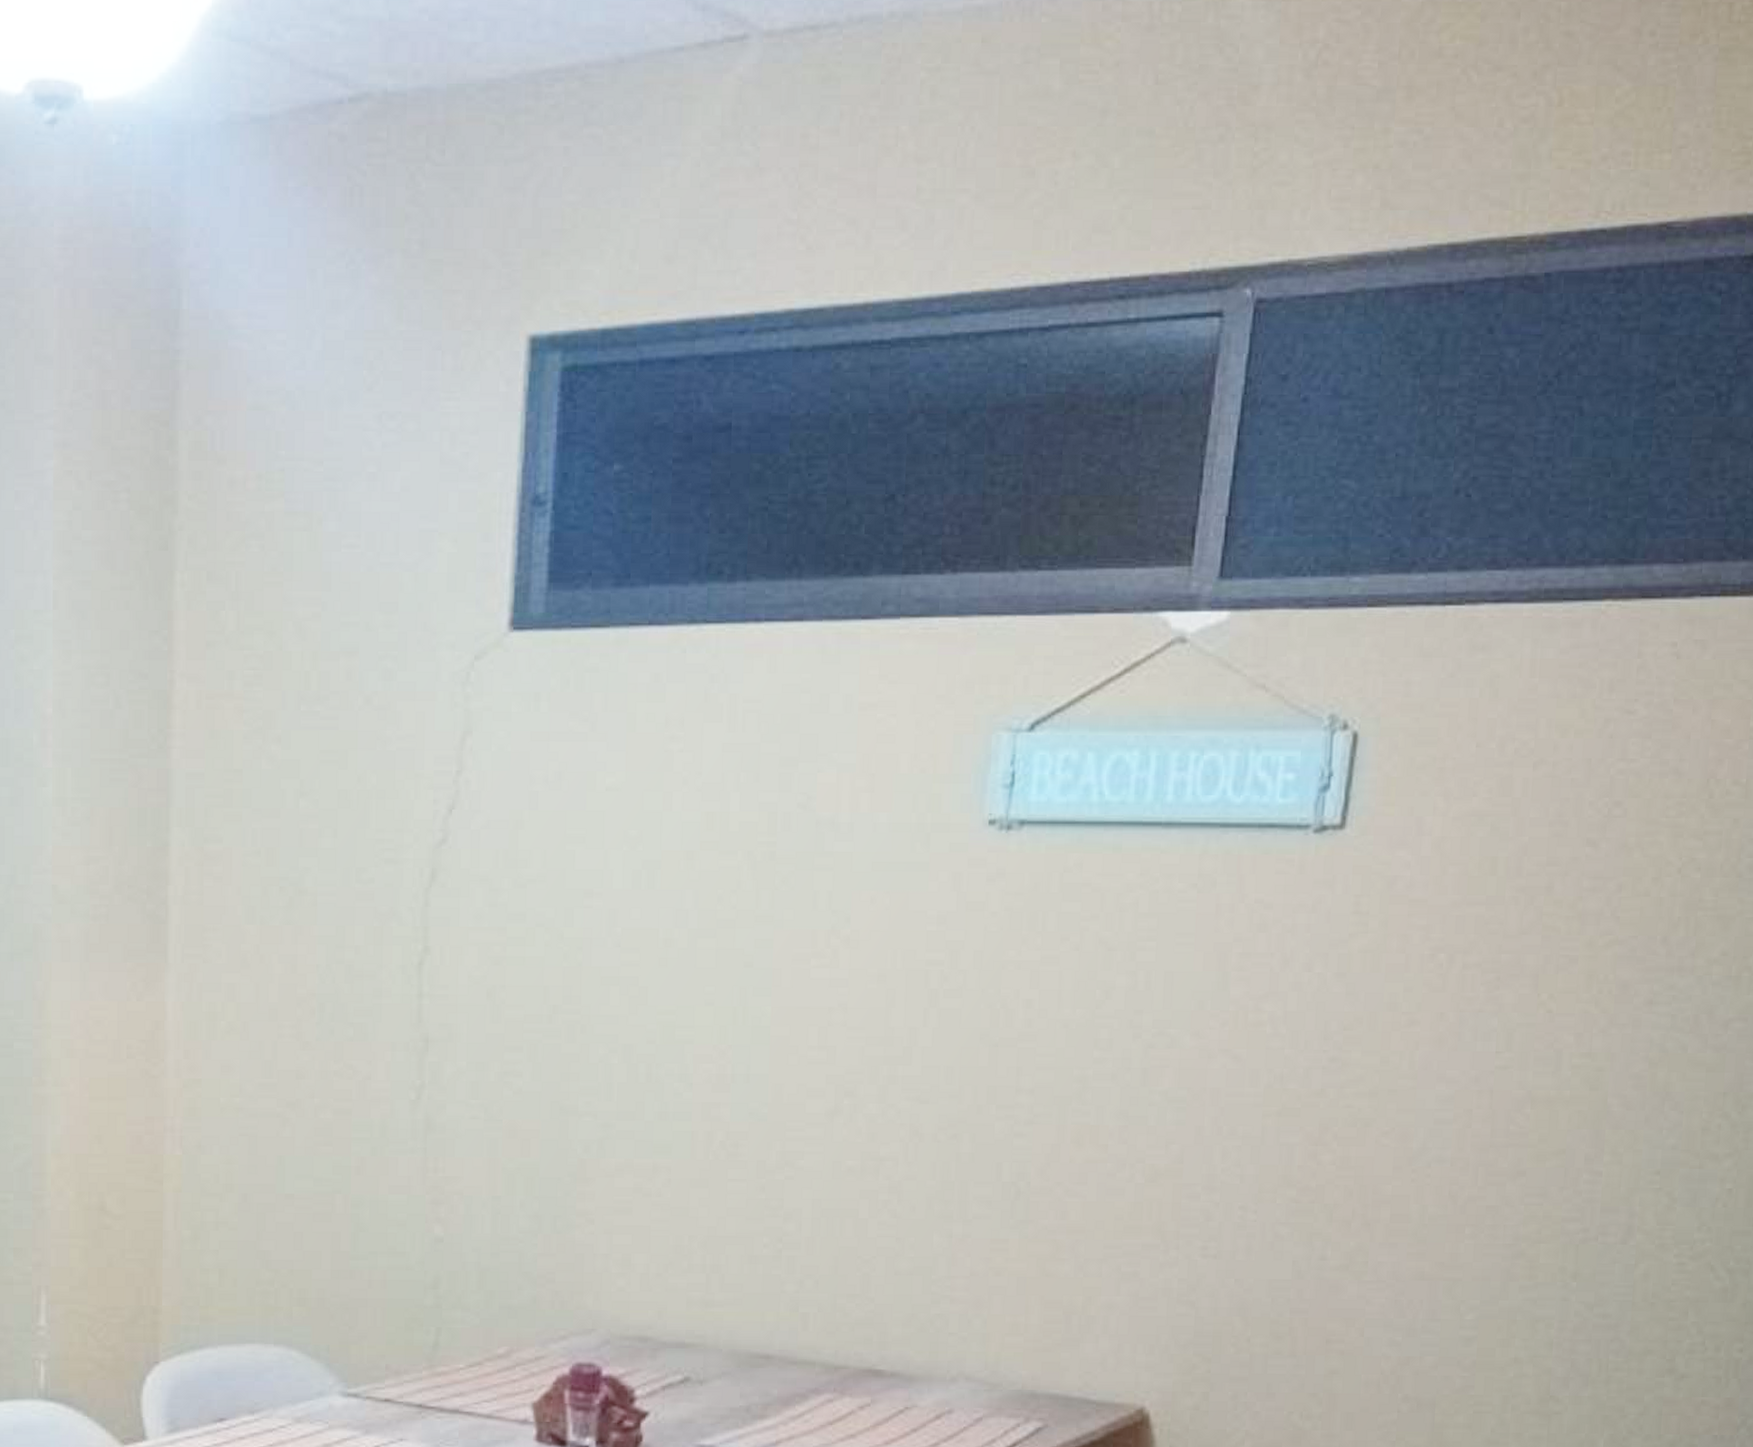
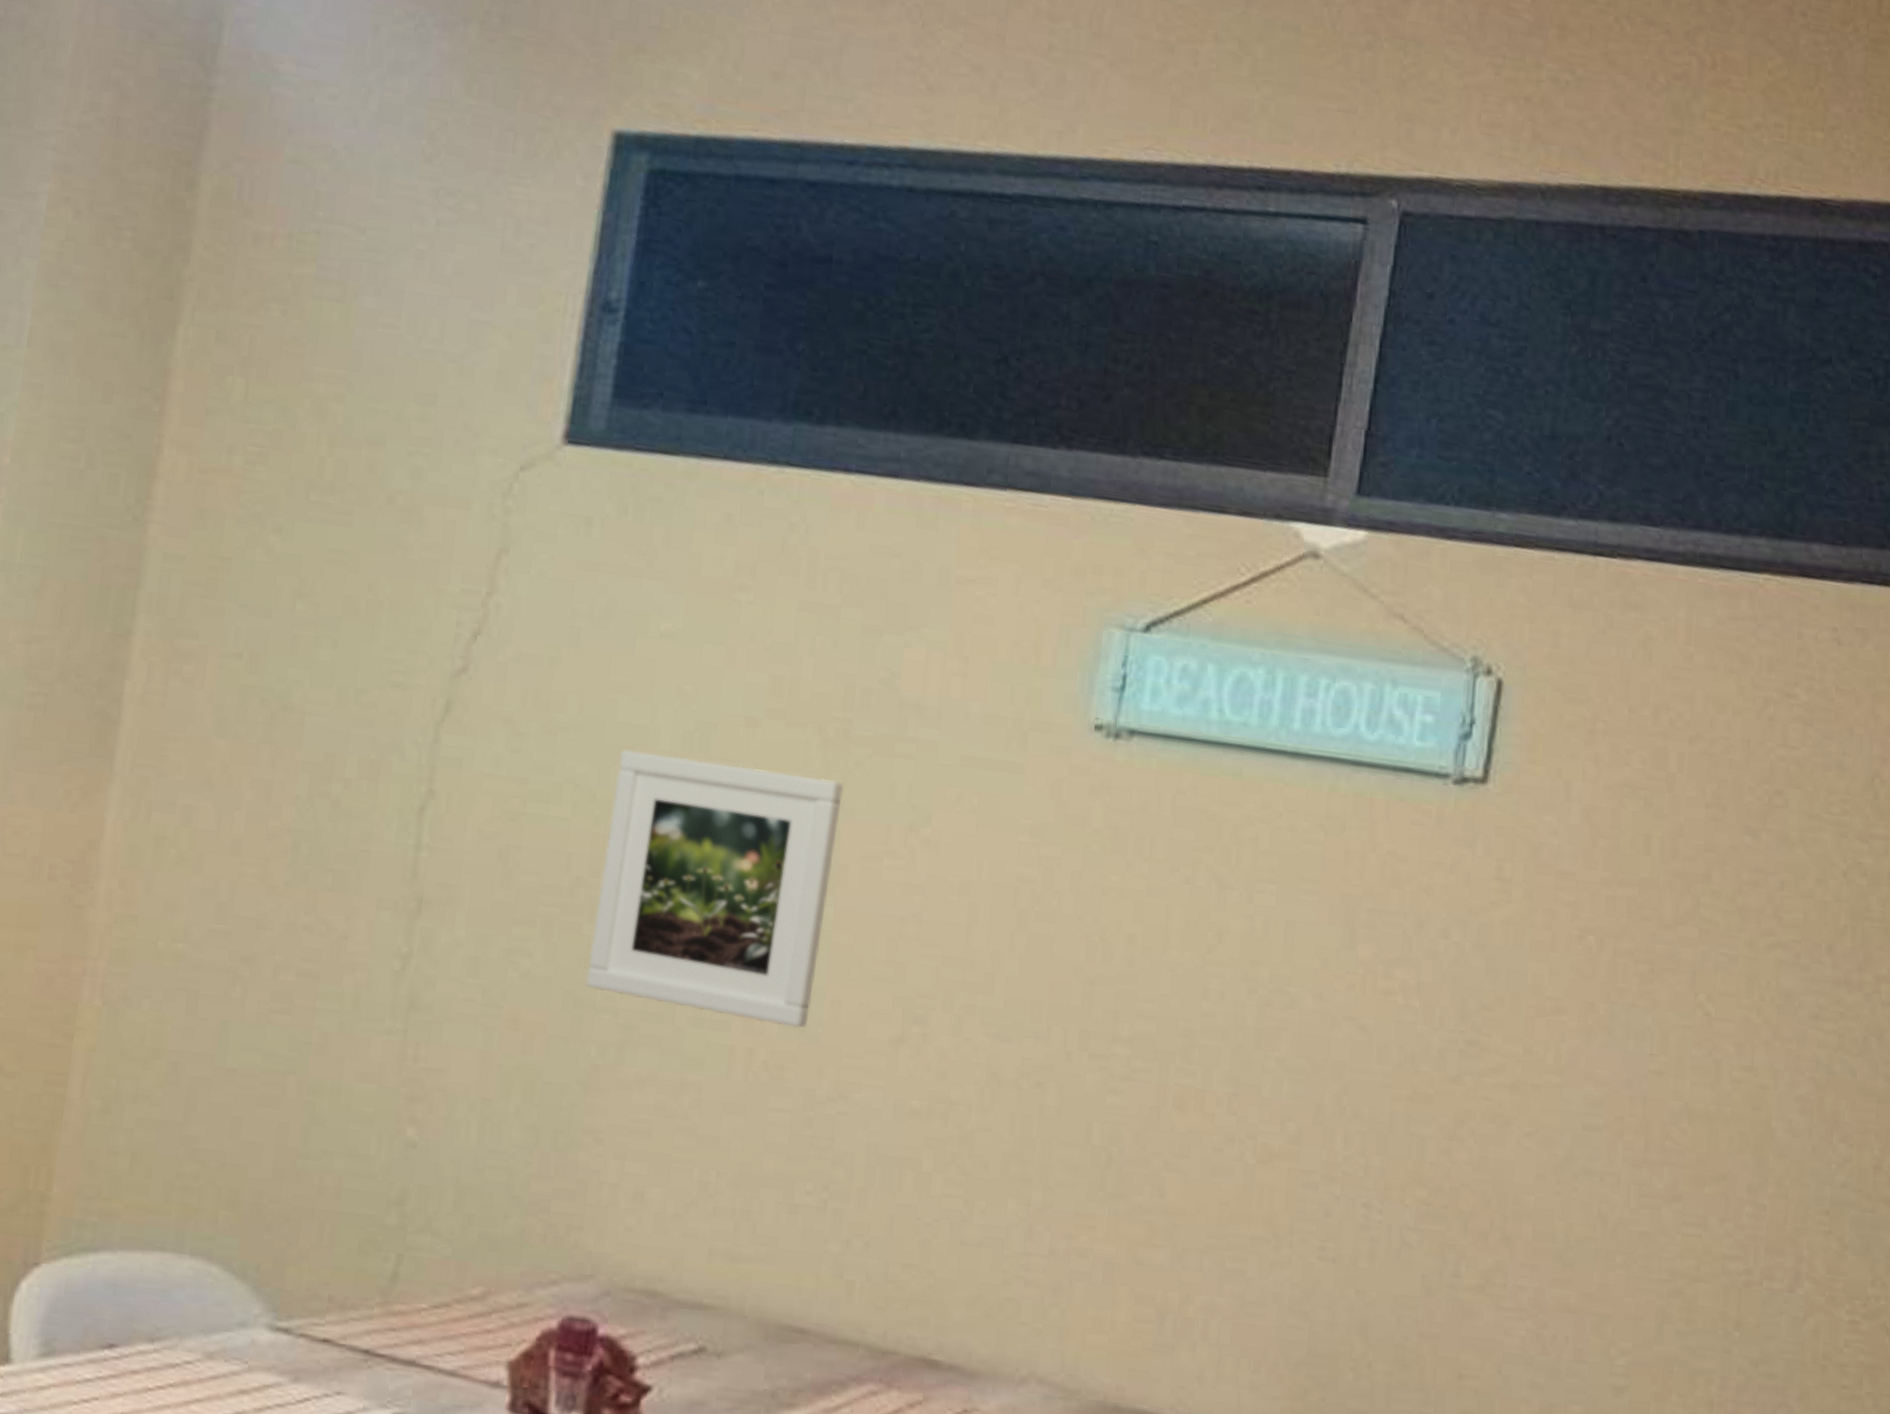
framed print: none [568,892,773,1111] -> present [585,749,844,1028]

